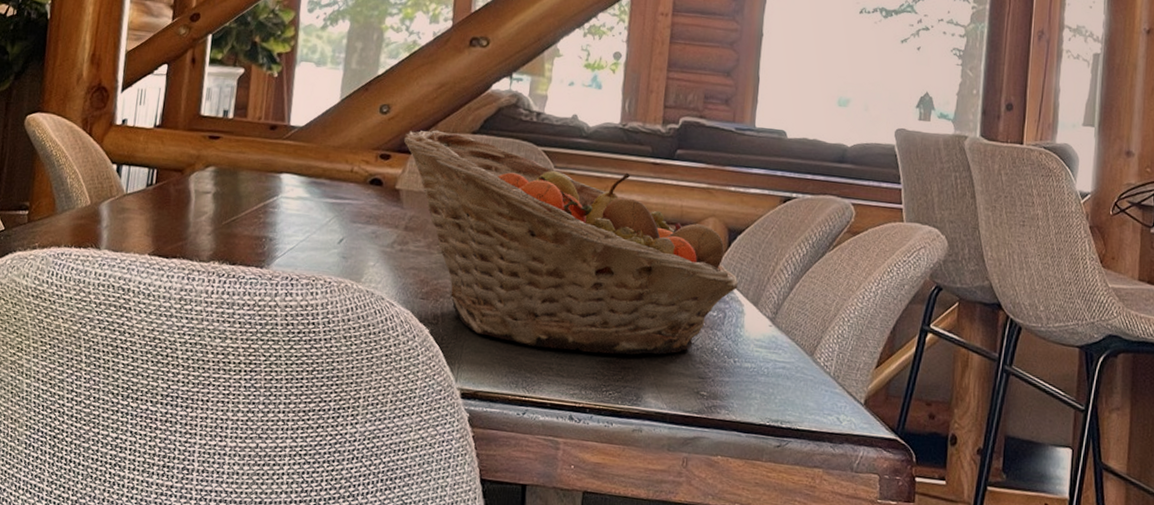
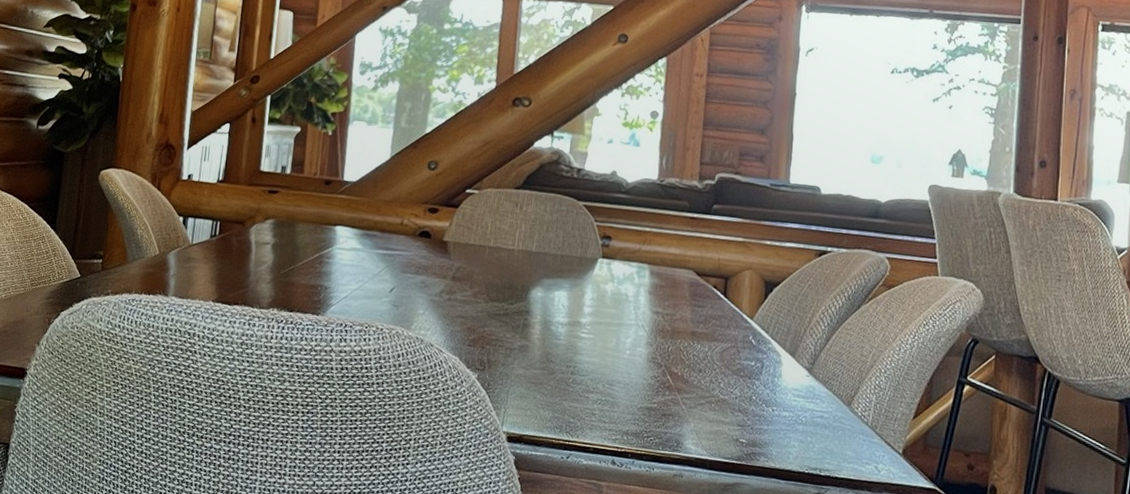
fruit basket: present [403,130,739,355] -> none [450,185,776,403]

